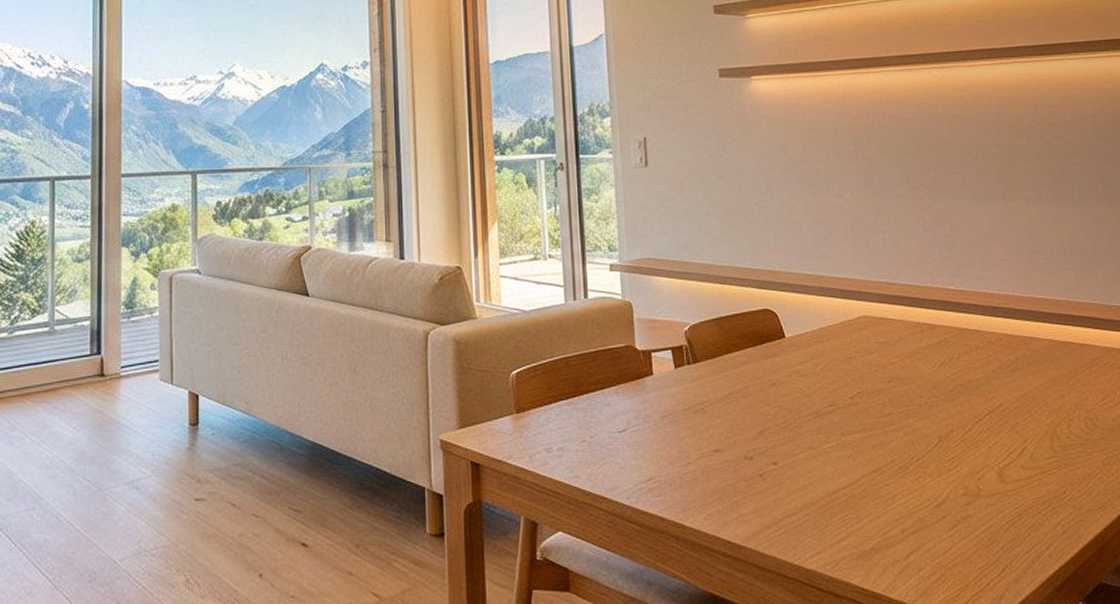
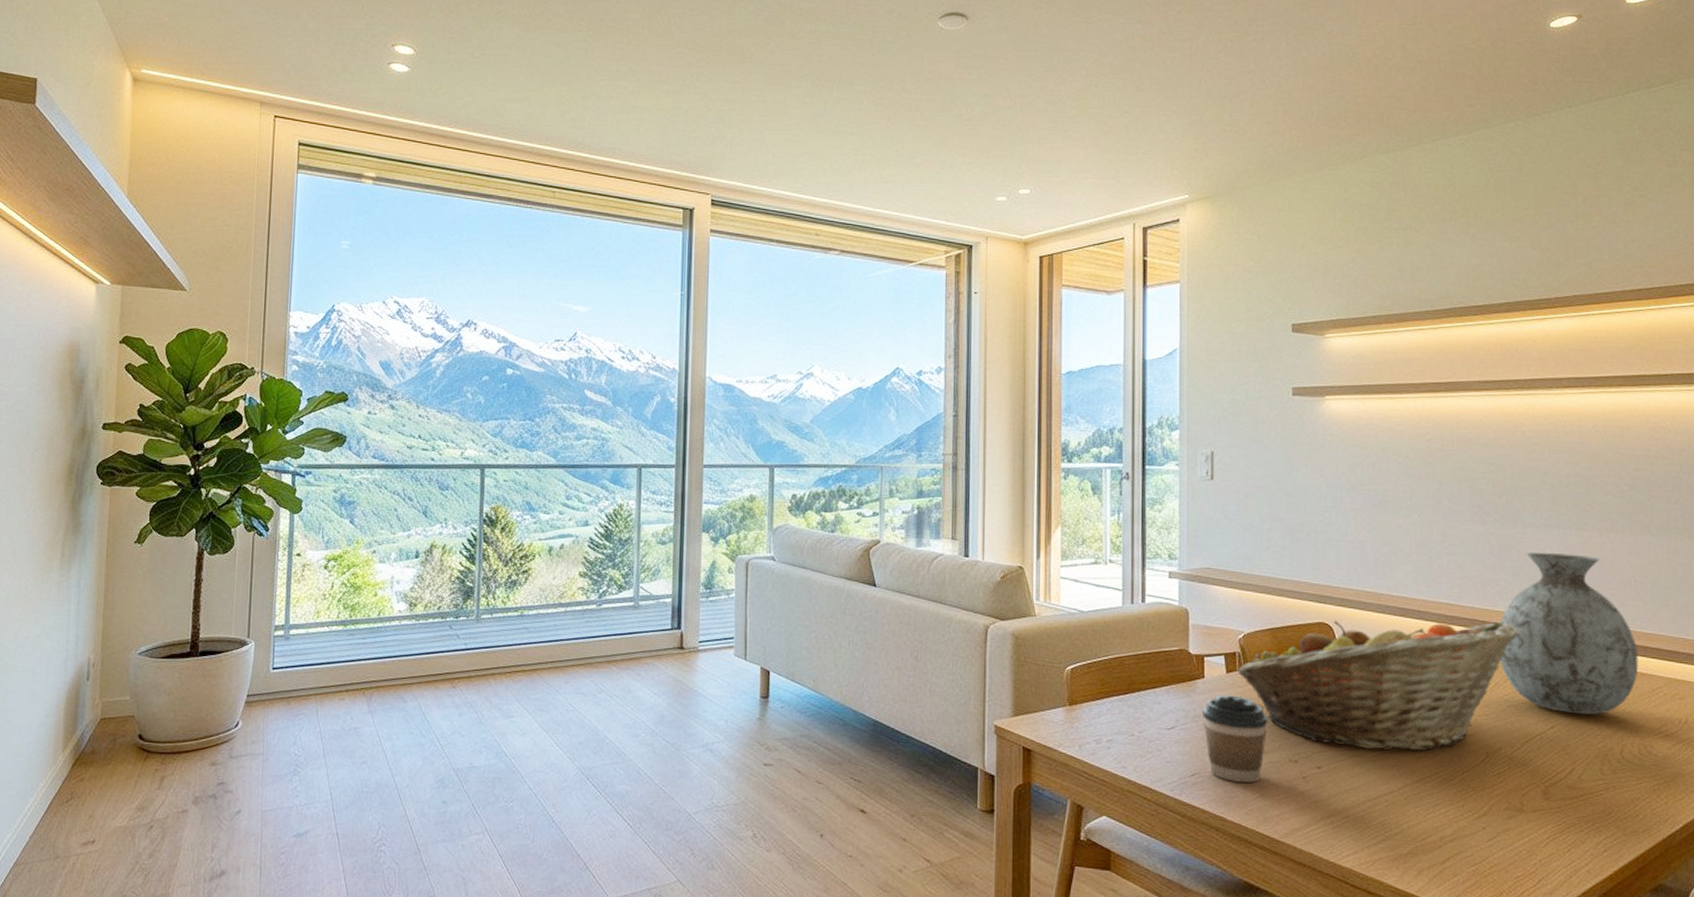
coffee cup: none [652,391,721,486] -> present [1202,695,1268,783]
fruit basket: none [685,298,960,441] -> present [1237,620,1520,751]
vase: none [940,225,1077,391] -> present [1499,553,1639,716]

